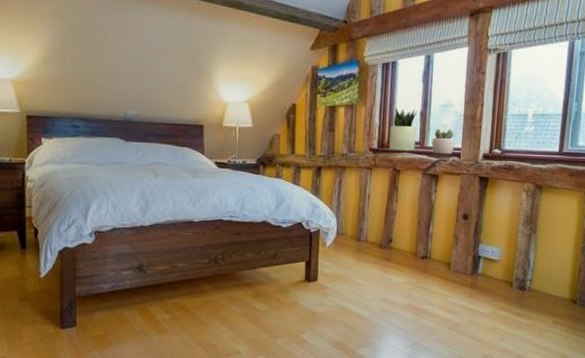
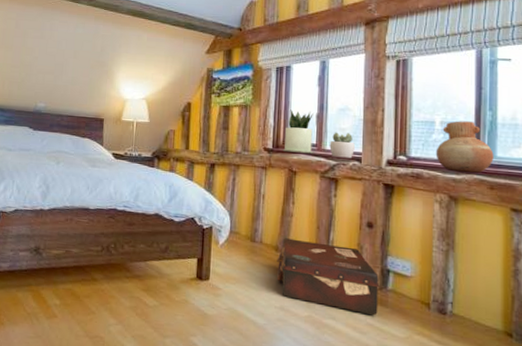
suitcase: none [380,235,471,298] -> present [277,238,380,316]
vase: none [526,113,576,163] -> present [435,121,494,174]

